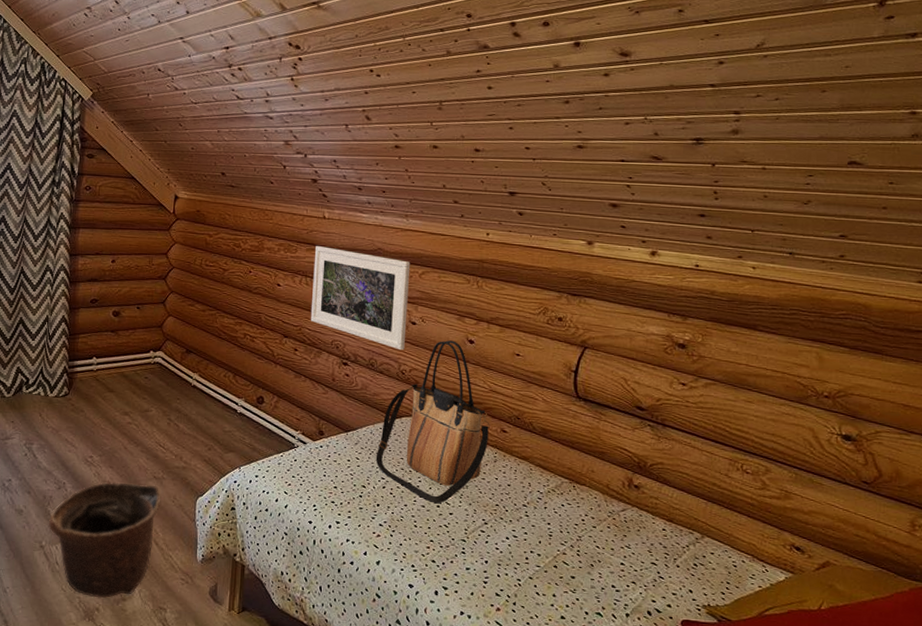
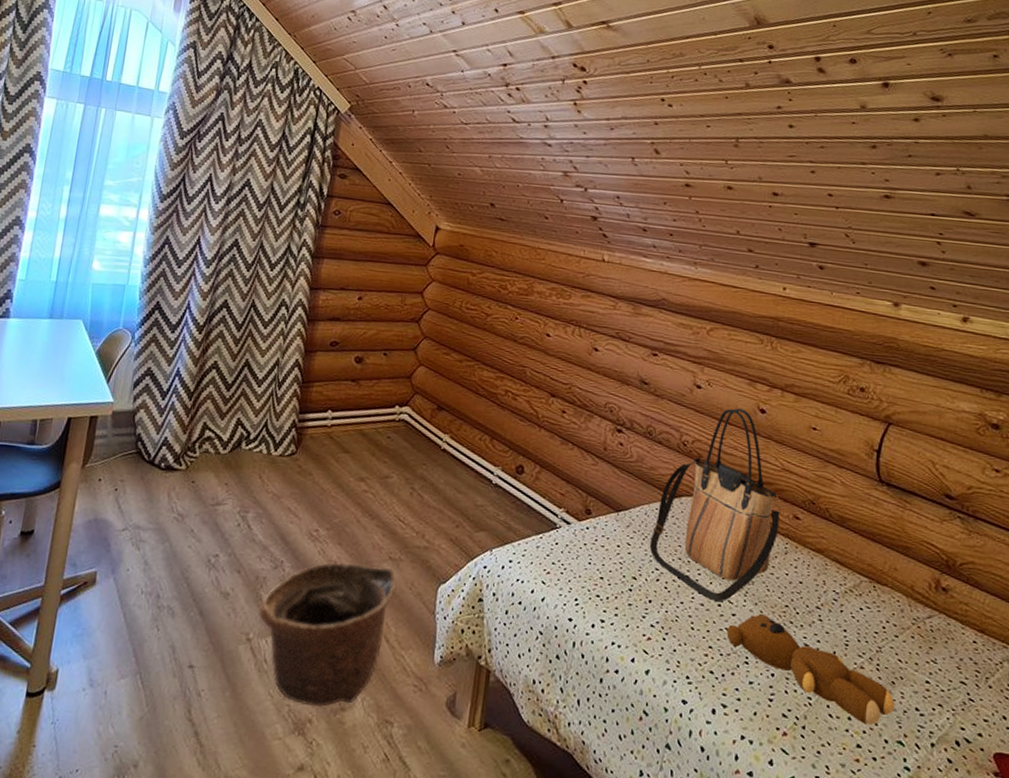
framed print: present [310,245,411,351] -> none [582,291,698,418]
teddy bear: none [445,512,594,601] -> present [726,614,895,725]

